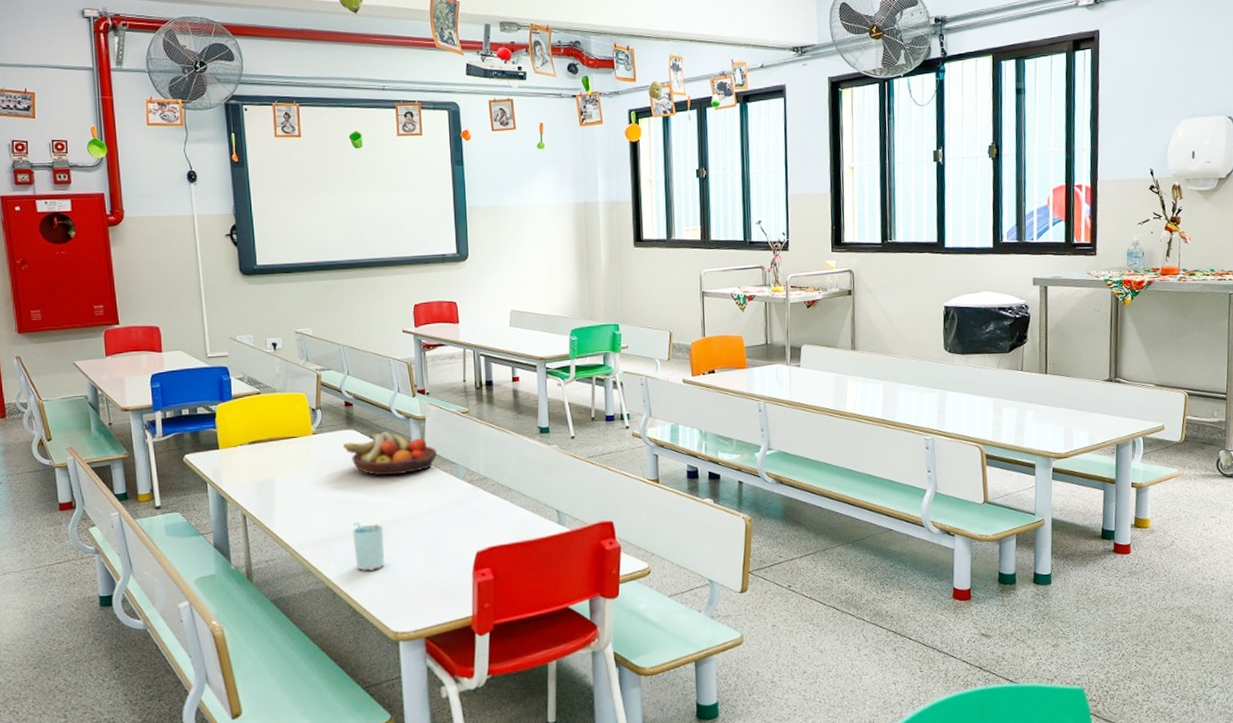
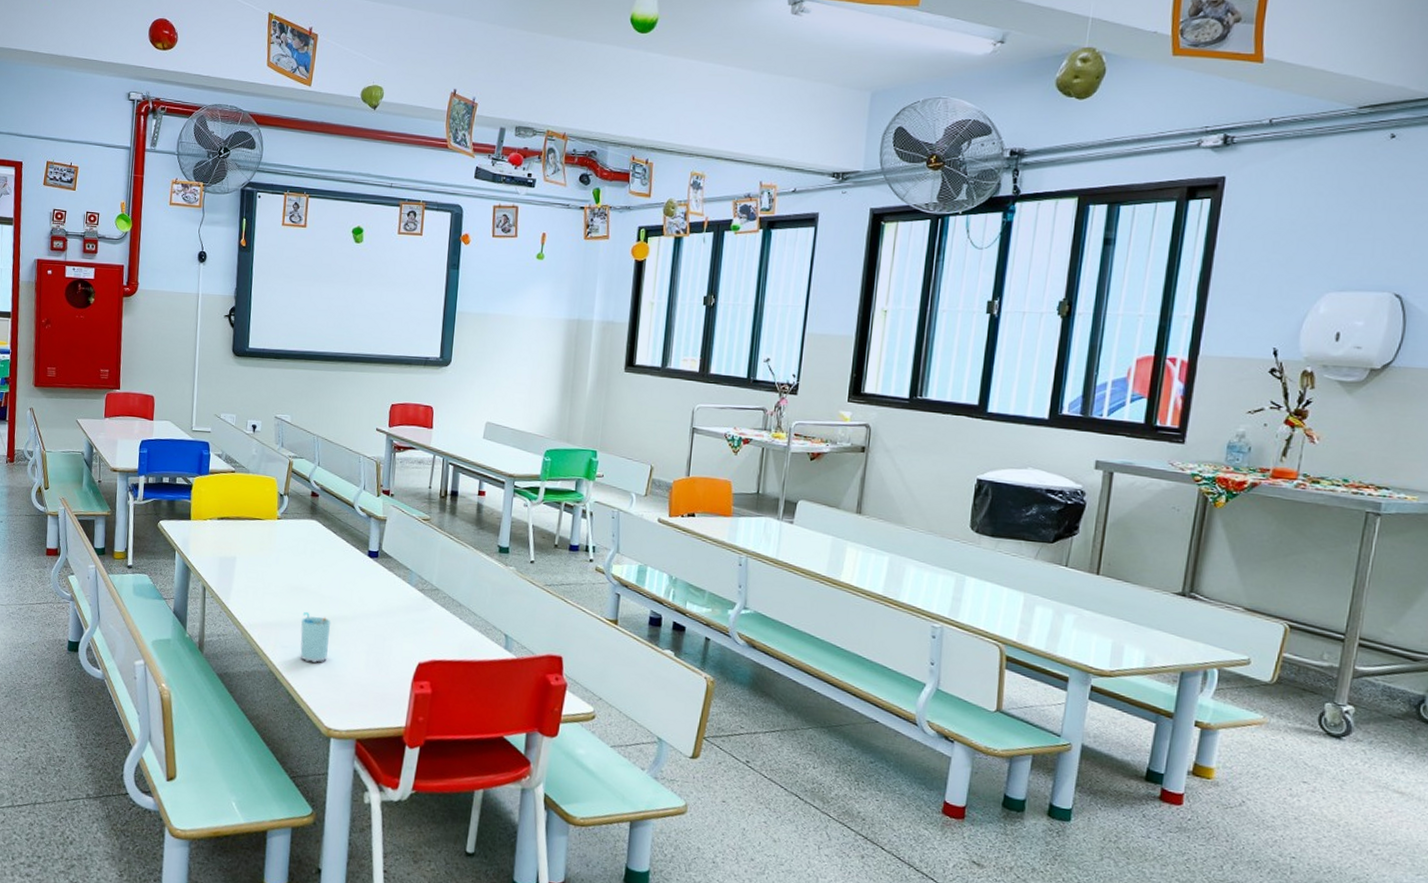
fruit bowl: present [343,431,437,476] -> none [303,526,393,572]

